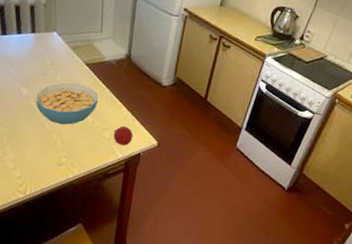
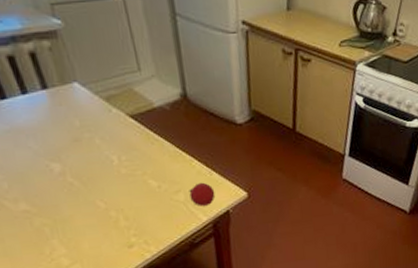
cereal bowl: present [36,83,99,125] -> none [73,143,160,199]

